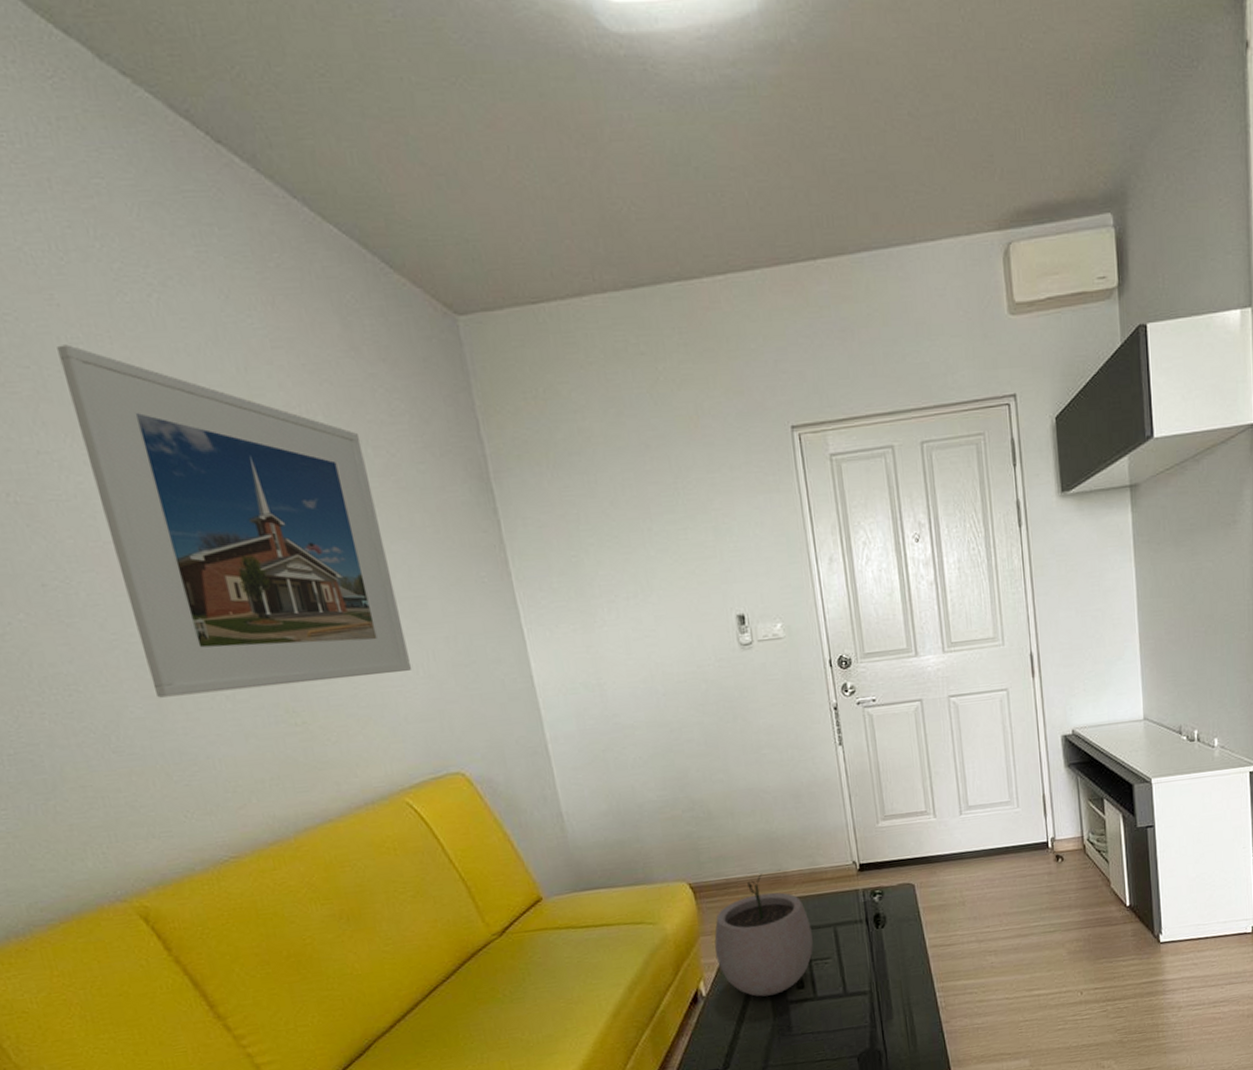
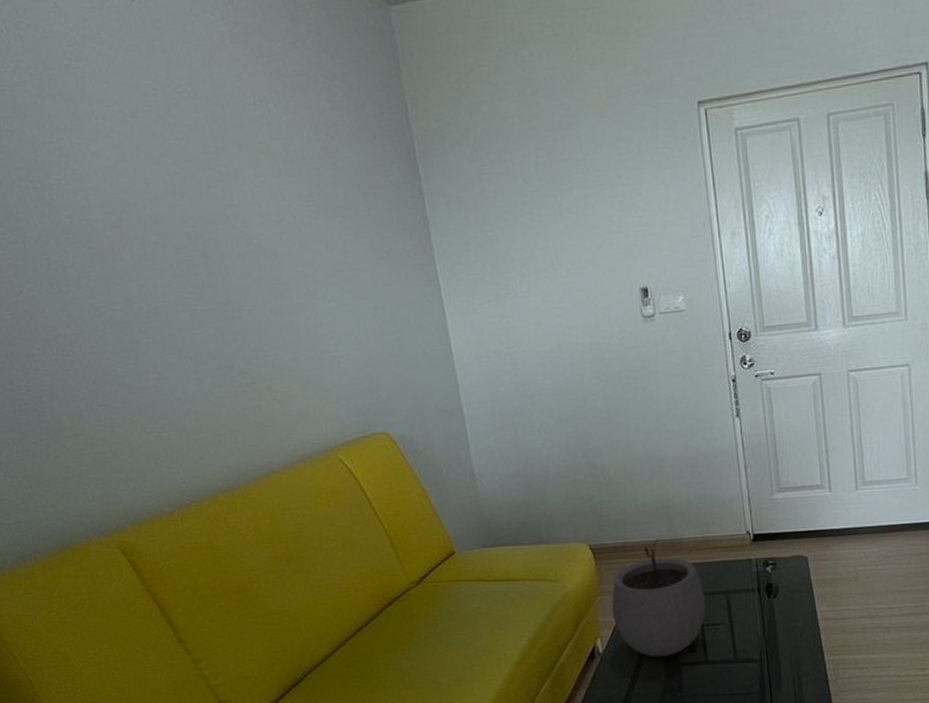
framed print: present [57,344,412,698] -> none [59,46,346,359]

